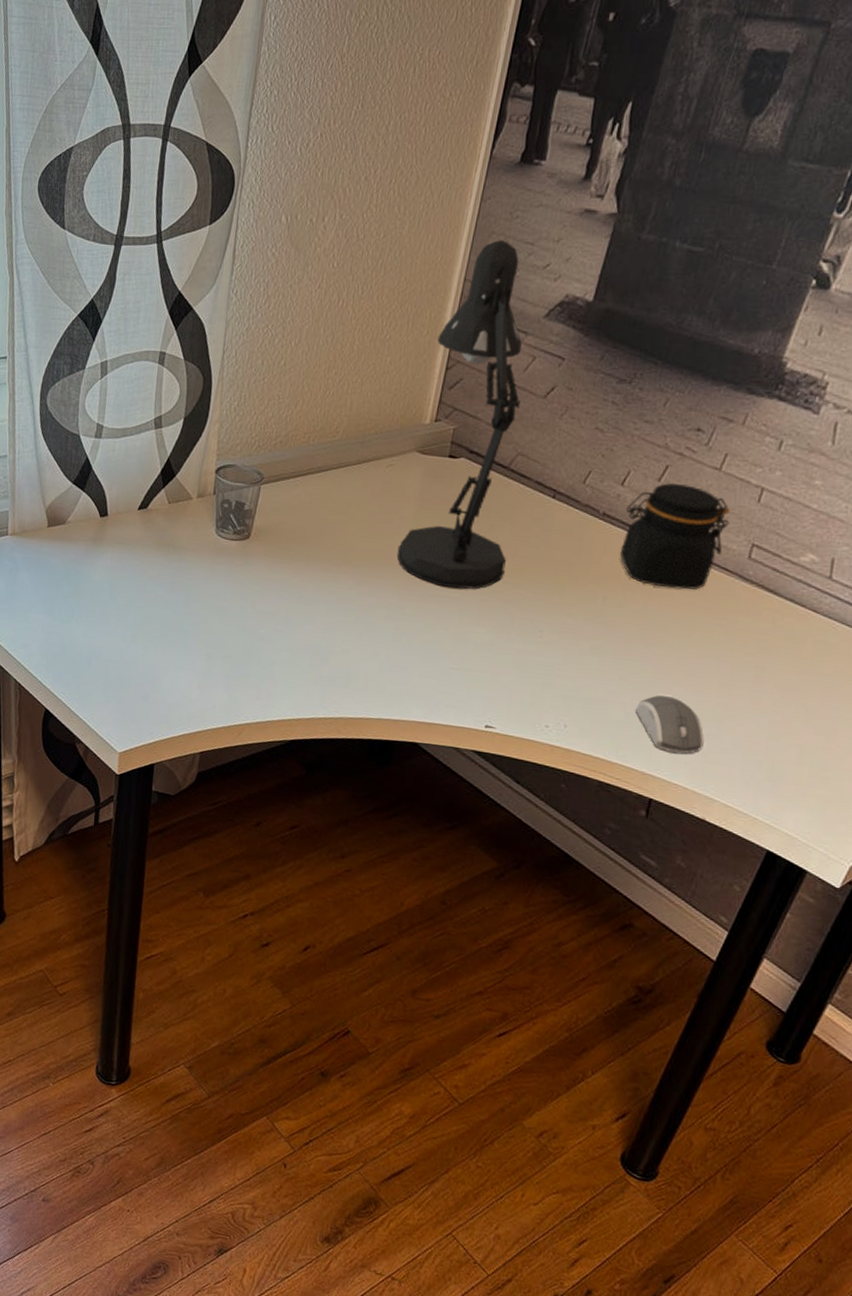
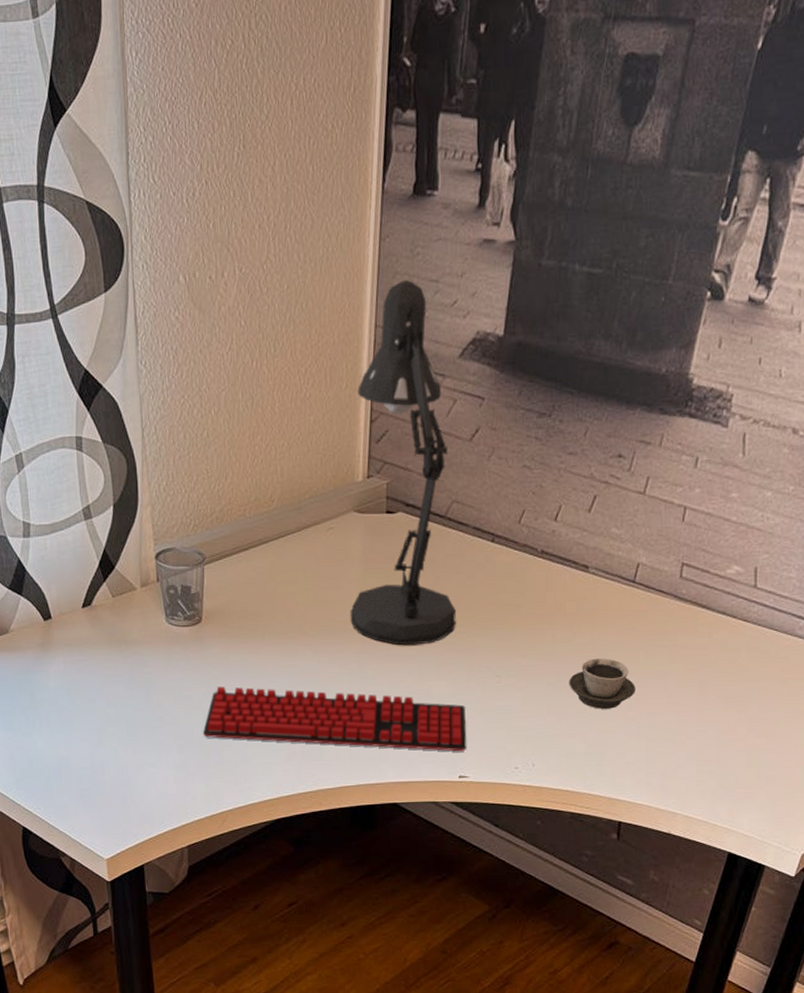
keyboard: none [233,602,502,702] -> present [202,687,467,752]
cup: none [614,627,686,681] -> present [569,658,635,709]
jar: present [619,483,730,590] -> none [561,512,659,617]
computer mouse: present [636,695,704,754] -> none [596,721,661,775]

